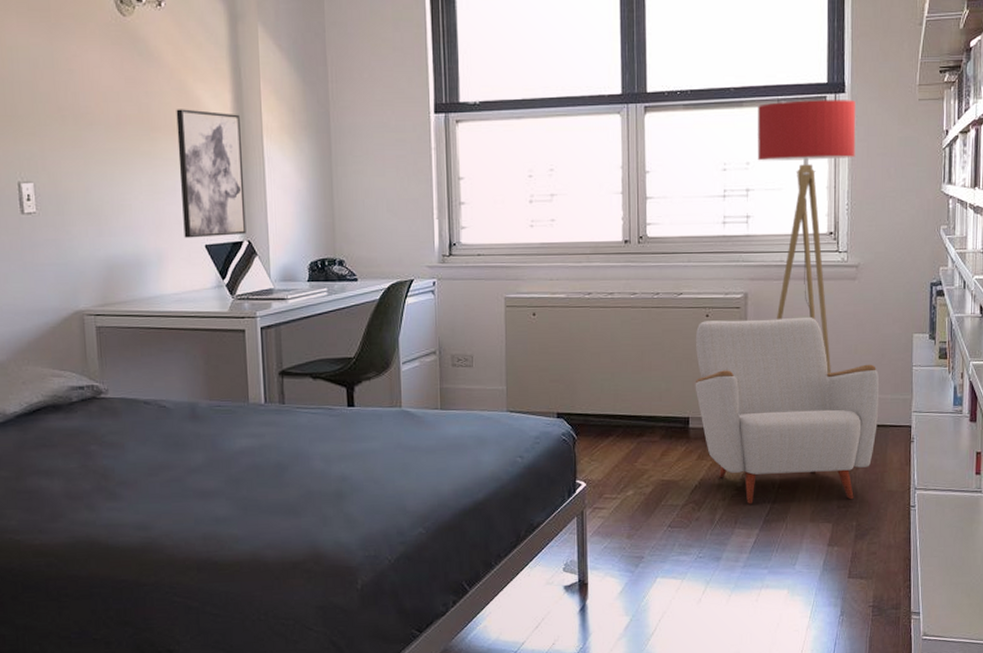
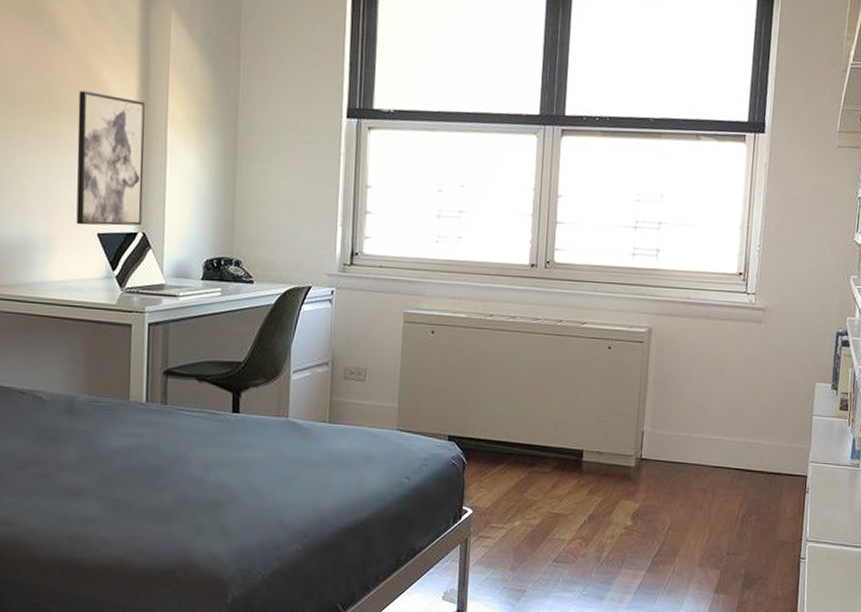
armchair: present [695,316,880,504] -> none [591,353,779,547]
floor lamp: present [757,100,856,374] -> none [672,136,774,417]

